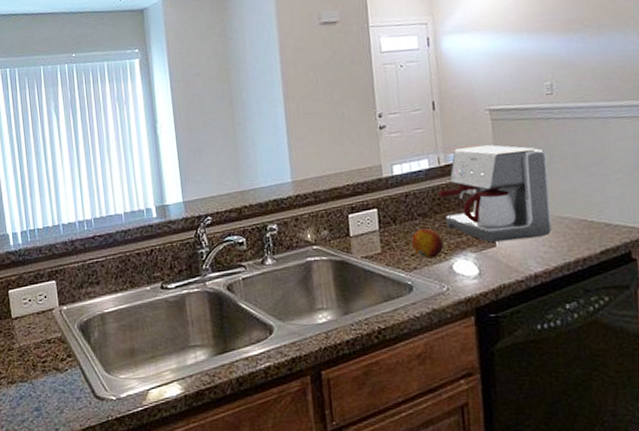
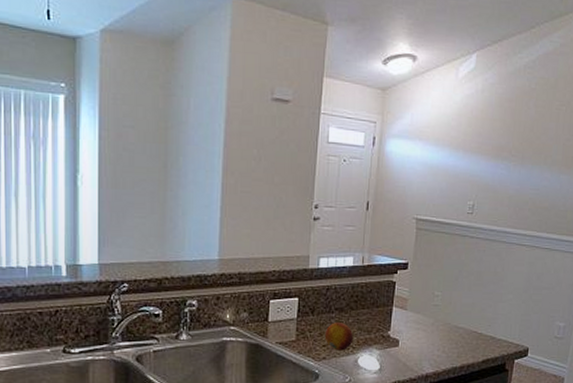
coffee maker: present [438,144,553,243] -> none [357,251,456,343]

